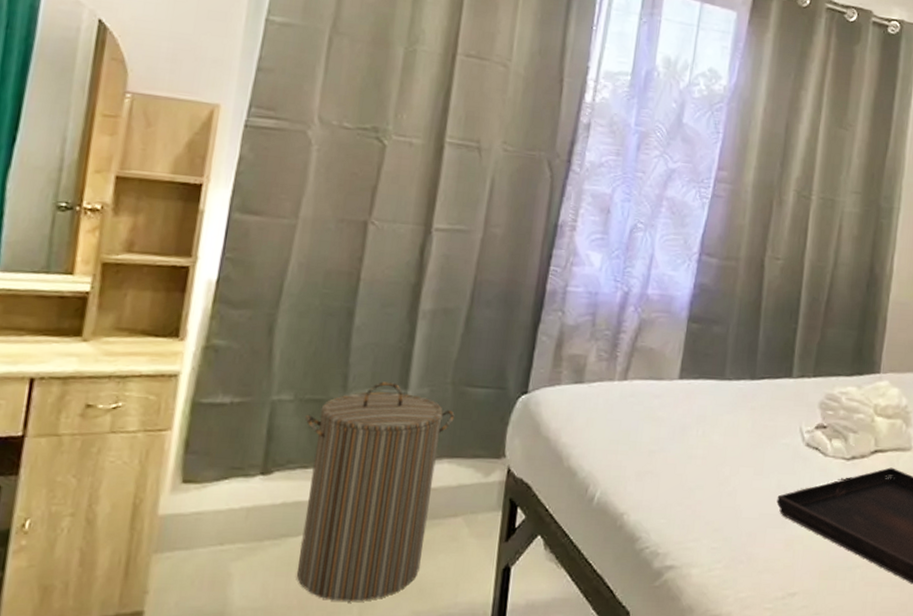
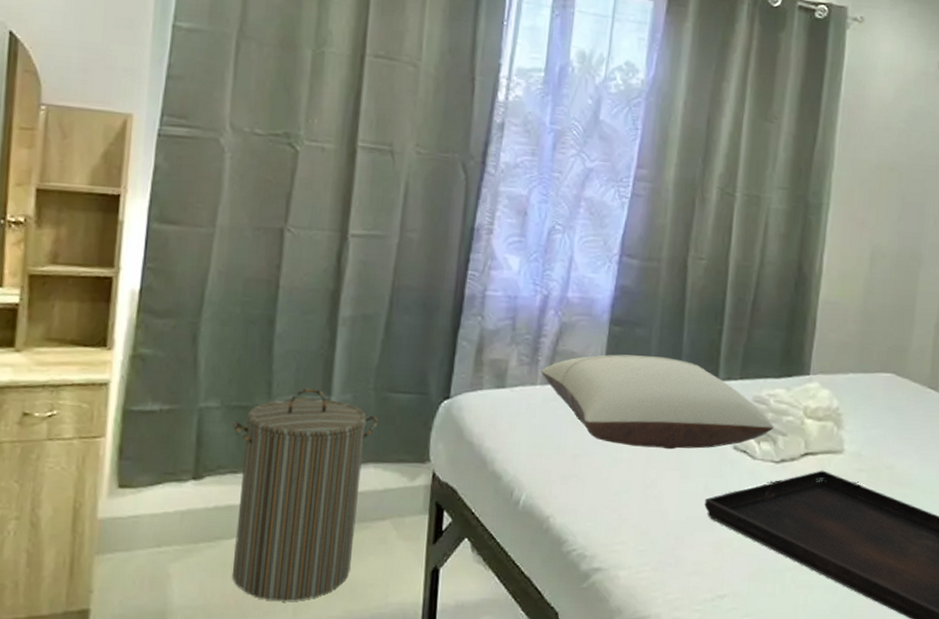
pillow: none [619,351,846,446] -> present [541,354,775,450]

